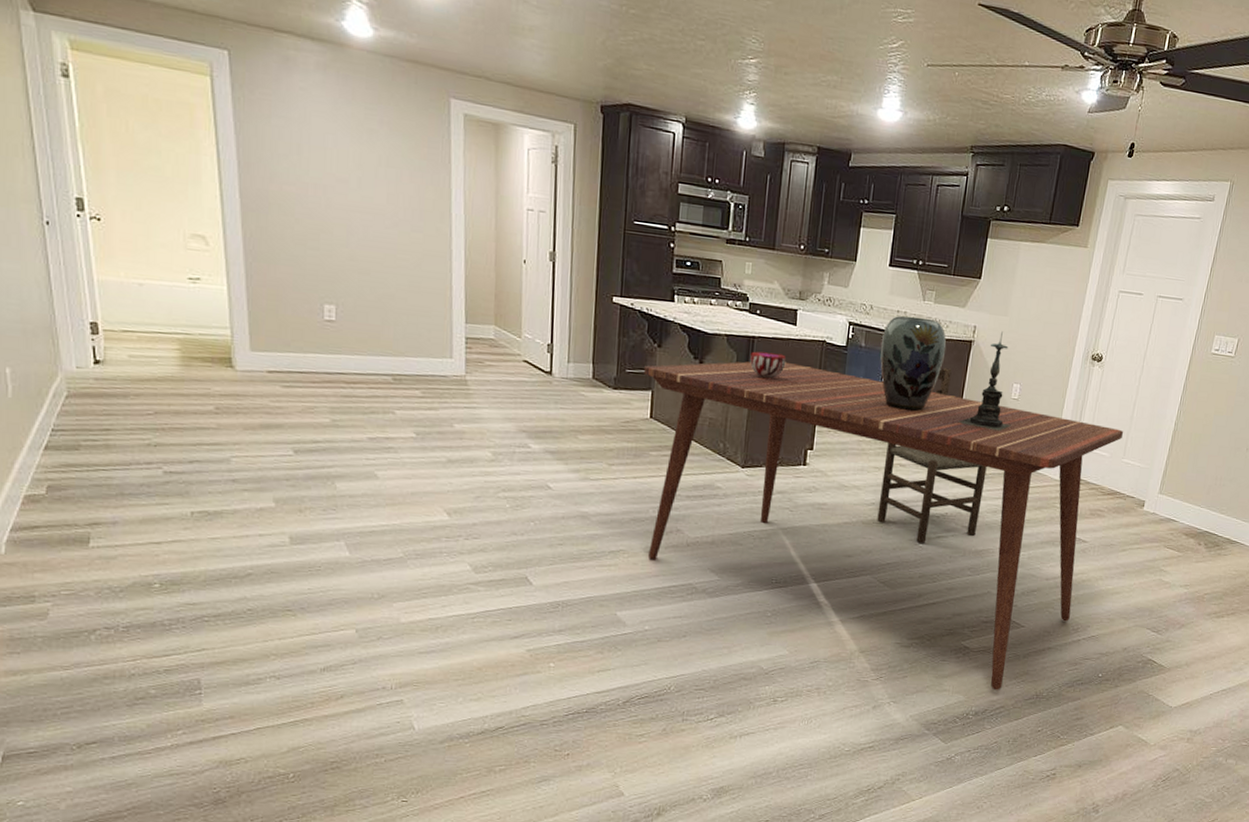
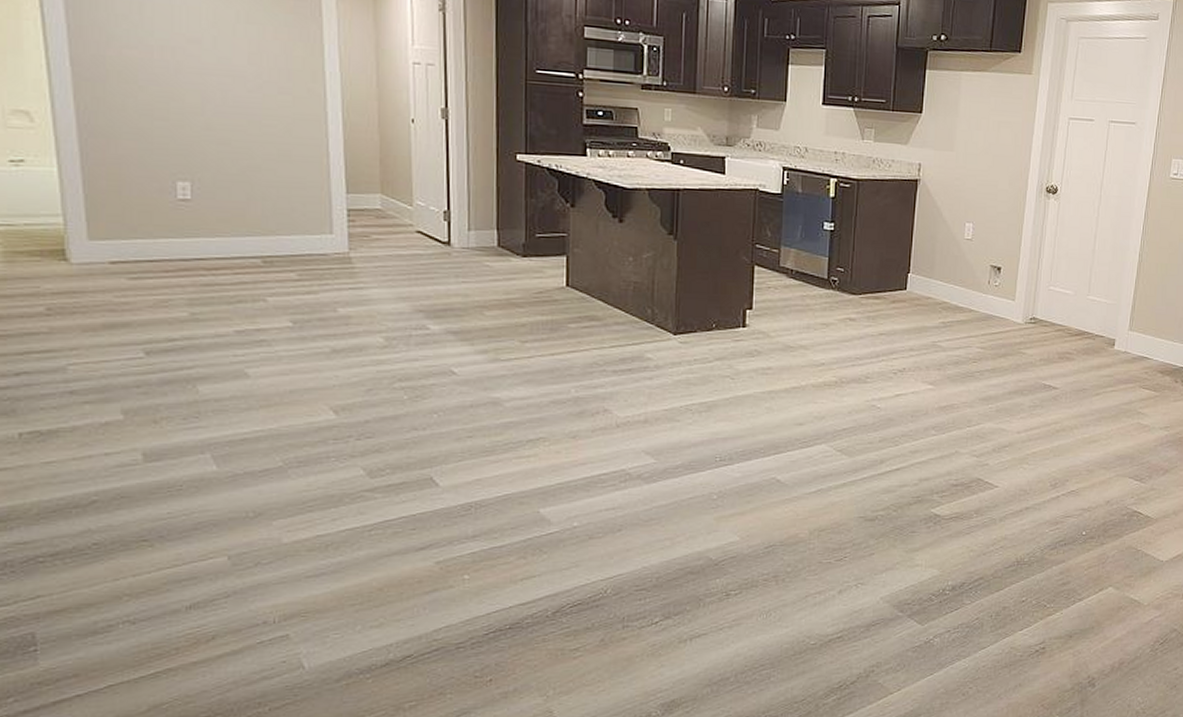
dining table: present [644,361,1124,690] -> none [557,214,1087,560]
decorative bowl: present [750,351,786,378] -> none [676,205,716,233]
dining chair: present [877,367,987,543] -> none [828,210,944,404]
vase: present [880,315,947,411] -> none [819,156,891,259]
candle holder: present [958,331,1012,431] -> none [909,167,968,275]

